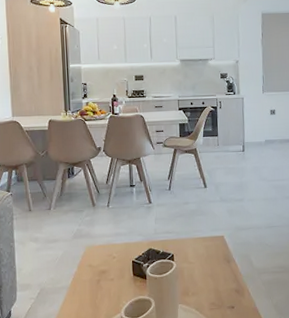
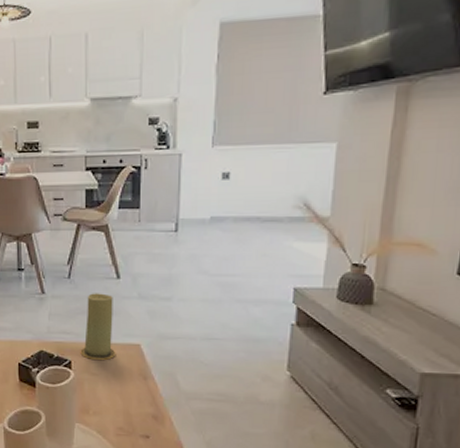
candle: none [180,199,207,251] -> present [80,293,116,360]

